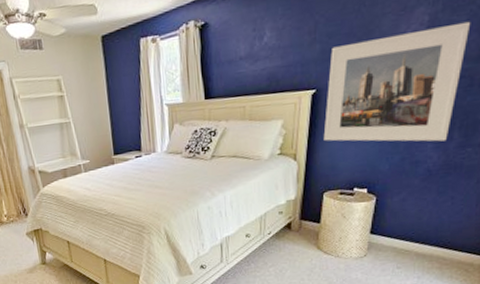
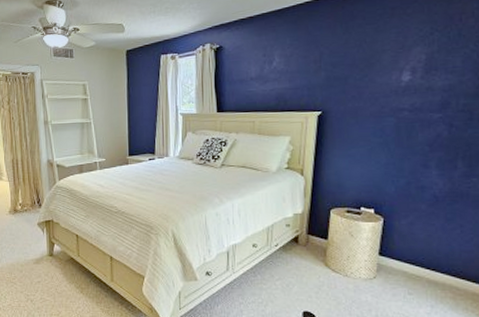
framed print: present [323,21,471,142] -> none [329,62,466,169]

